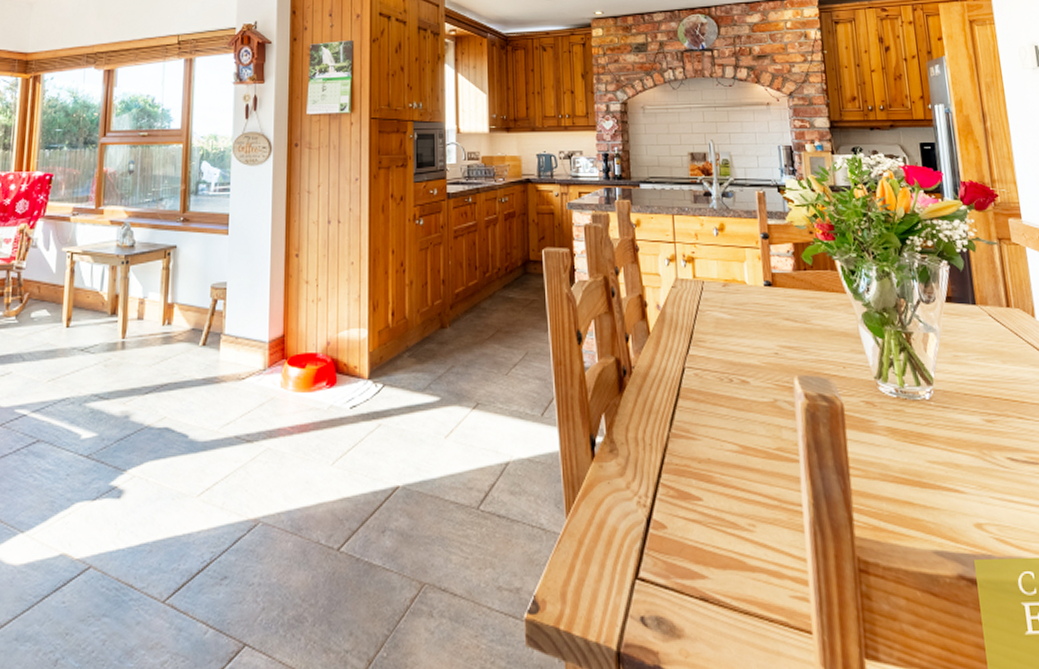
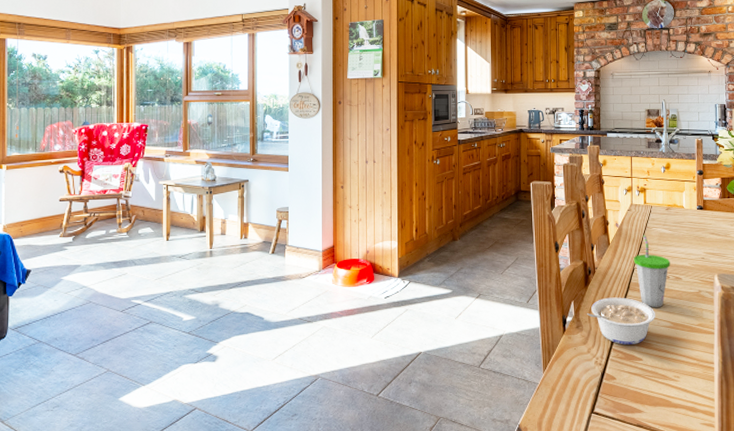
legume: none [622,408,717,477] -> present [586,297,655,345]
cup: none [683,321,733,425] -> present [634,235,670,308]

